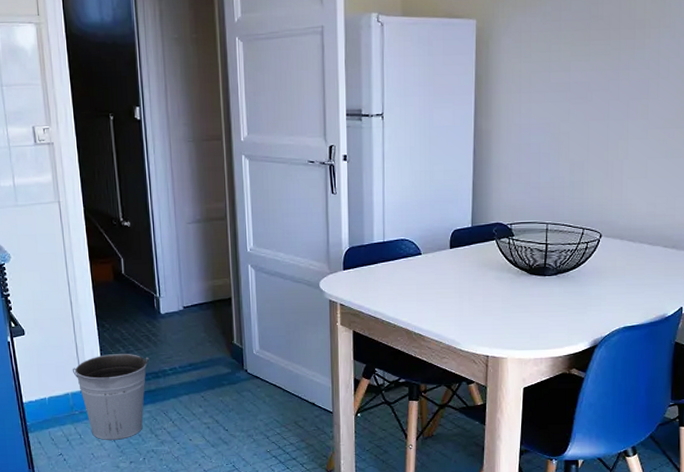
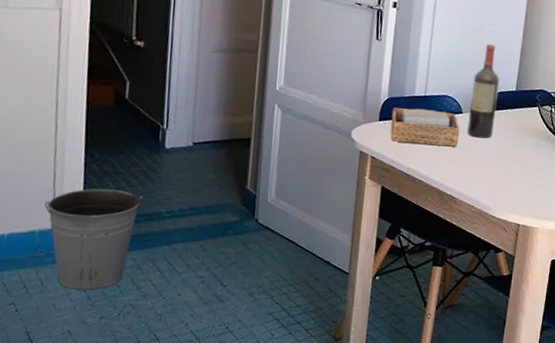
napkin holder: none [354,254,421,288] -> present [390,108,460,147]
wine bottle: none [427,183,455,277] -> present [467,43,500,139]

